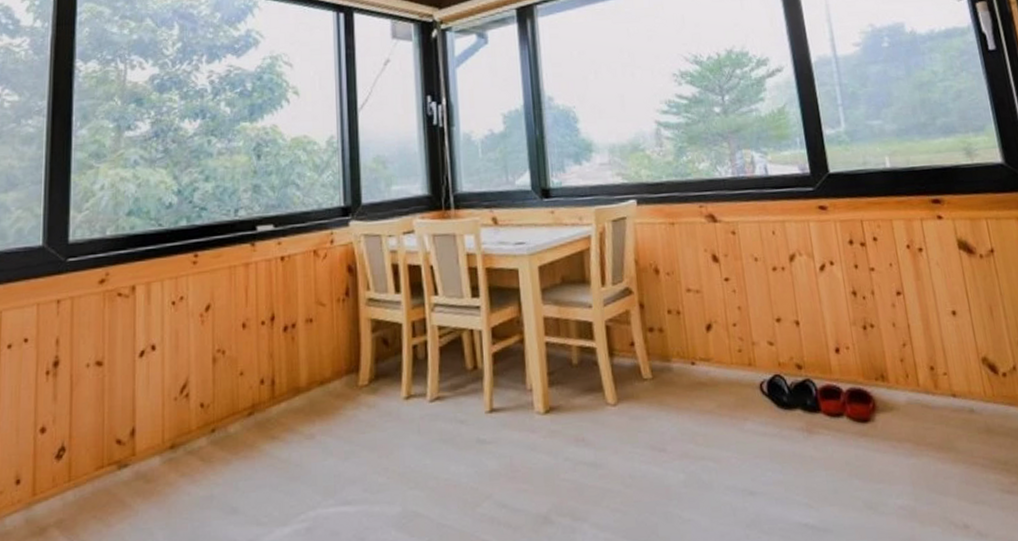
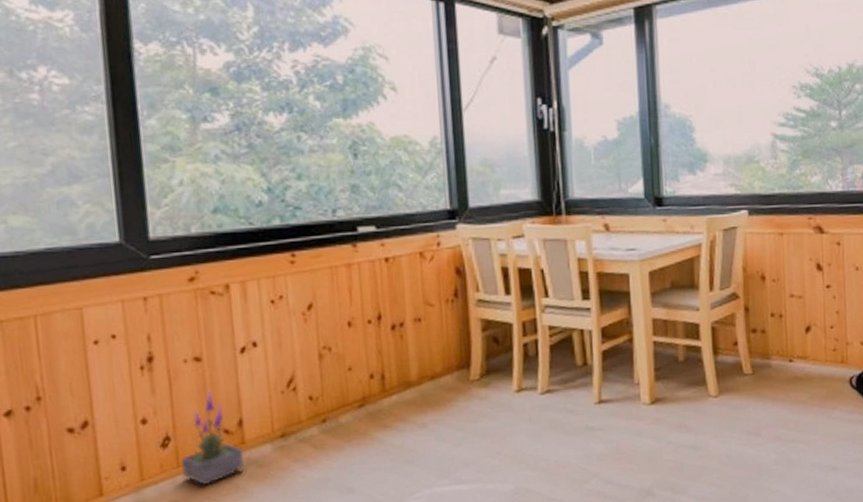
potted plant: none [72,397,132,503] -> present [180,390,244,486]

